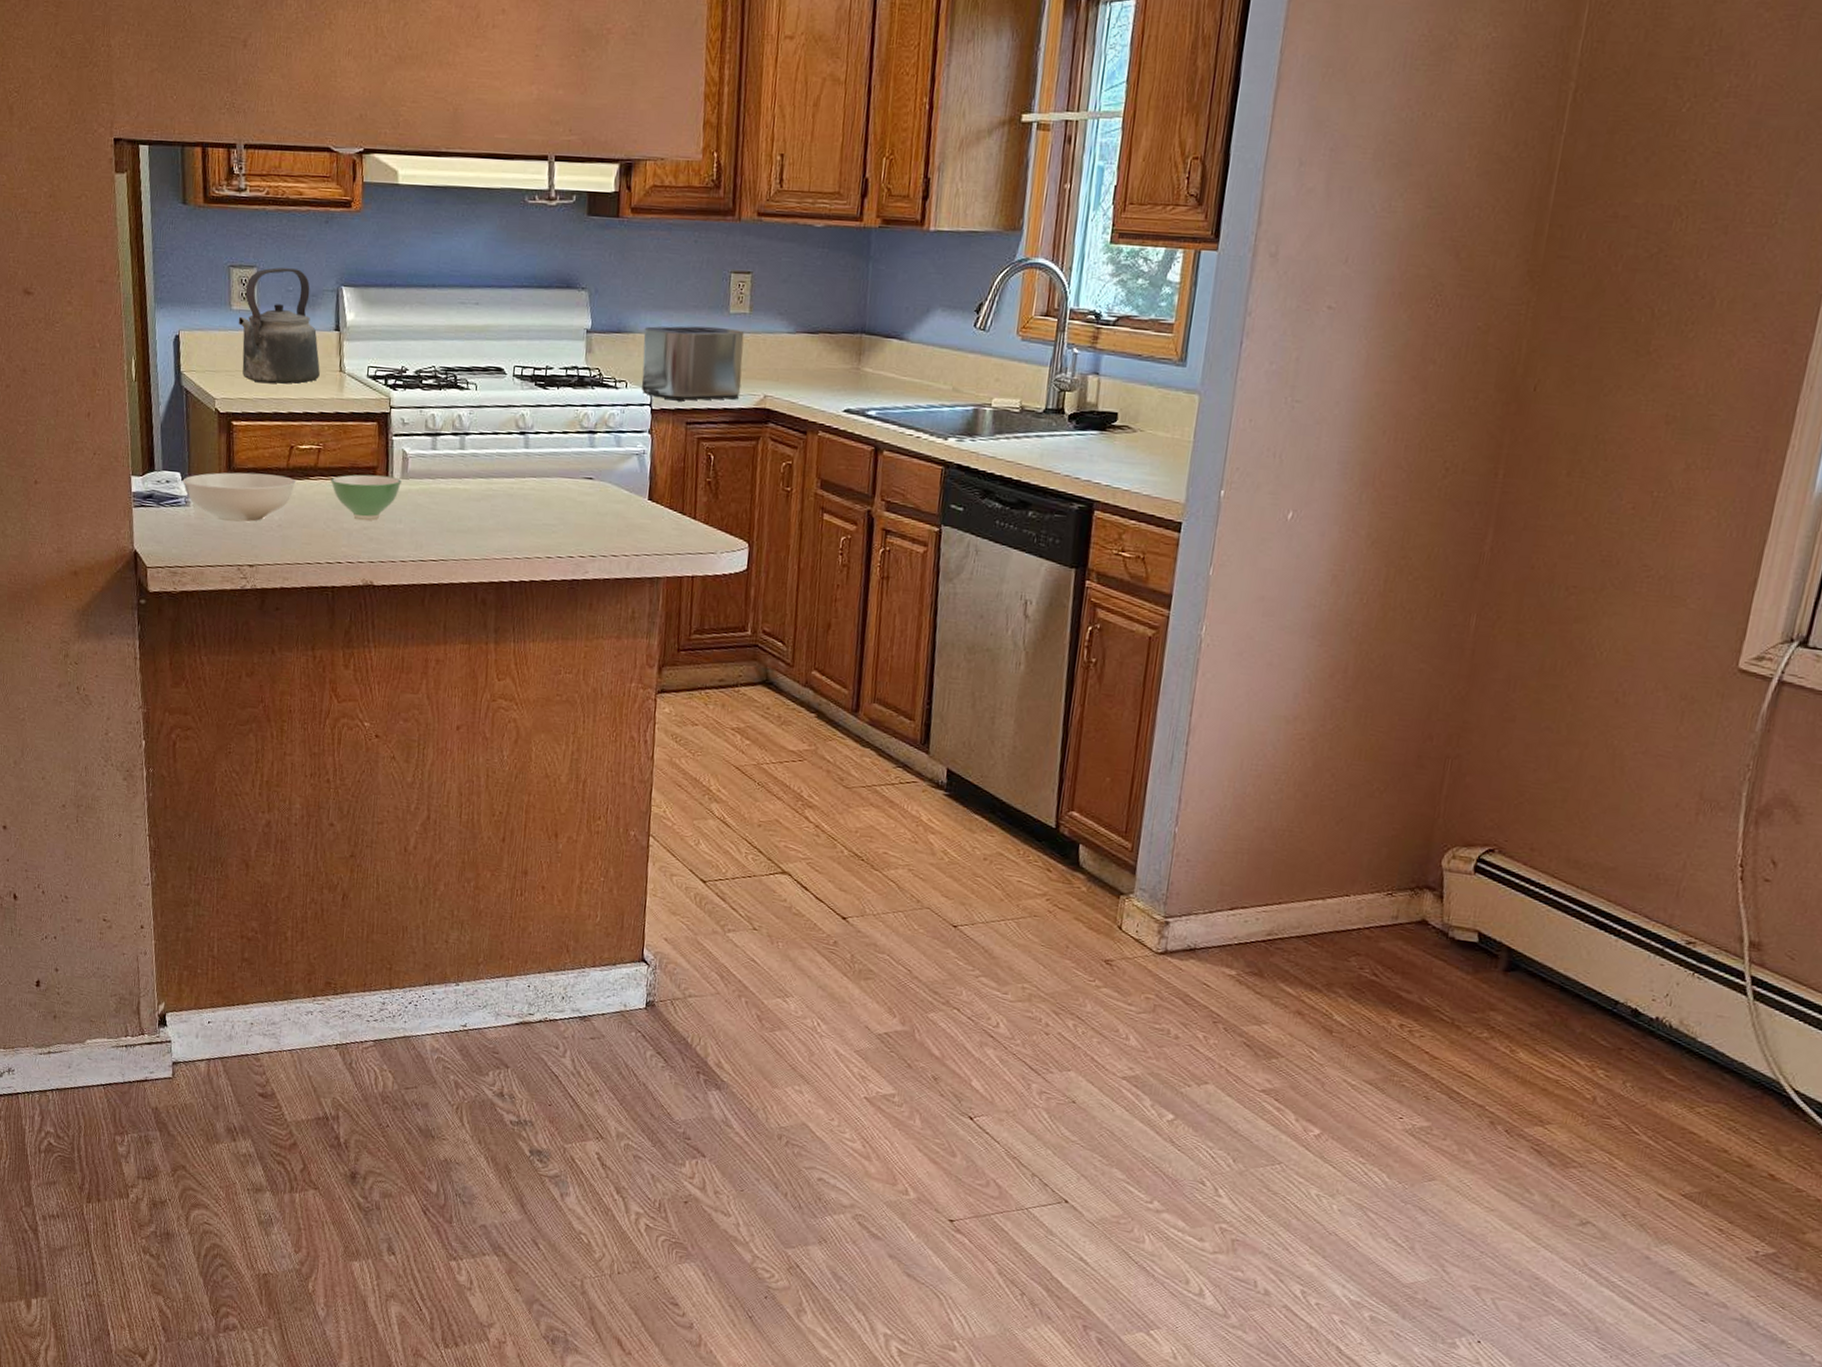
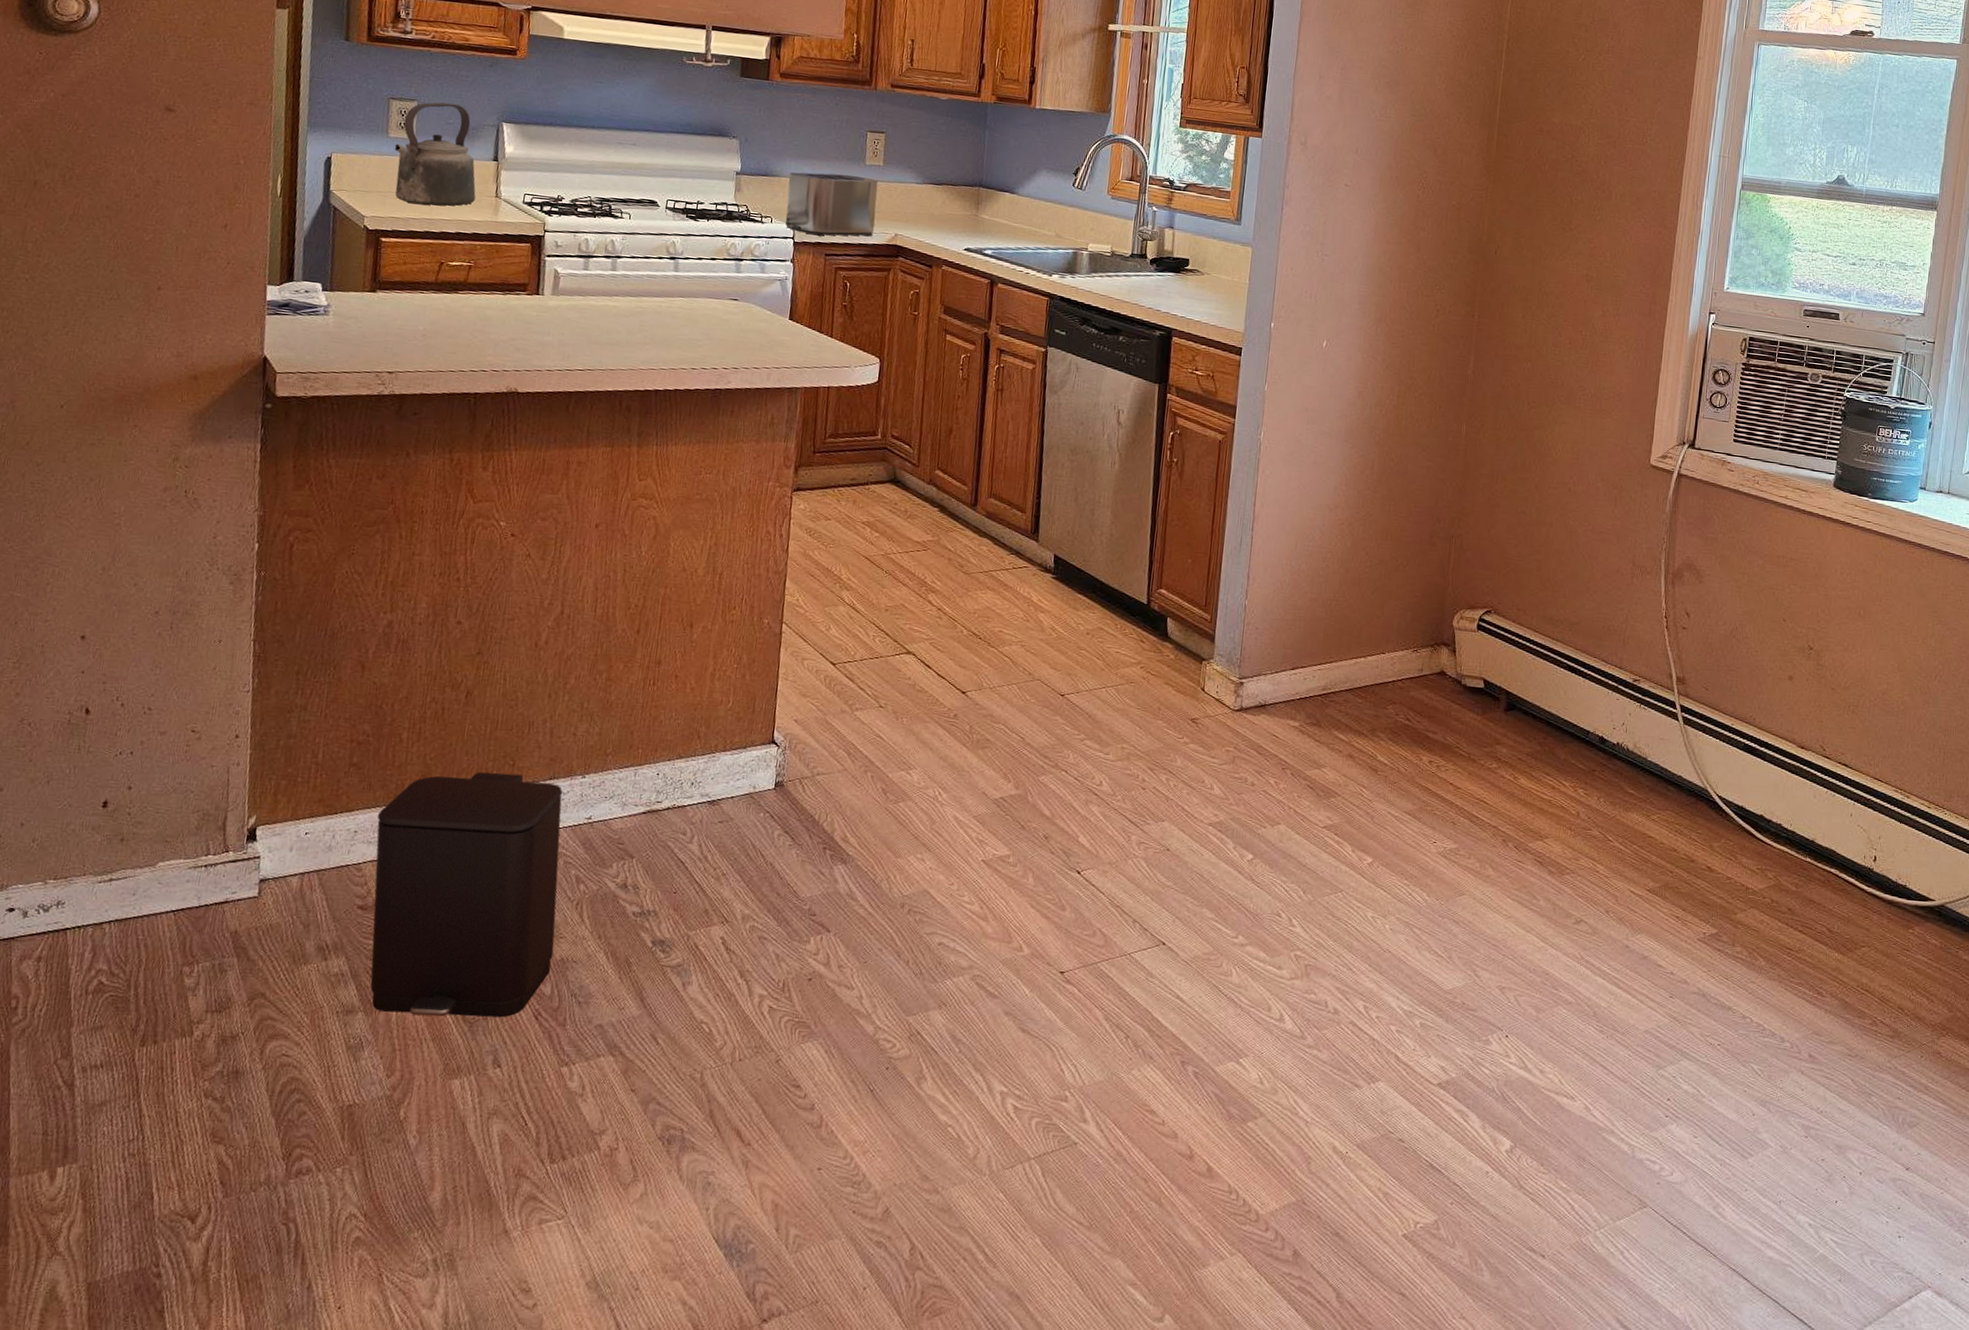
bowl: present [182,472,296,522] -> none [323,284,444,332]
pedal bin: none [269,973,439,1209] -> present [370,772,563,1018]
bowl: present [331,474,402,521] -> none [480,290,552,333]

